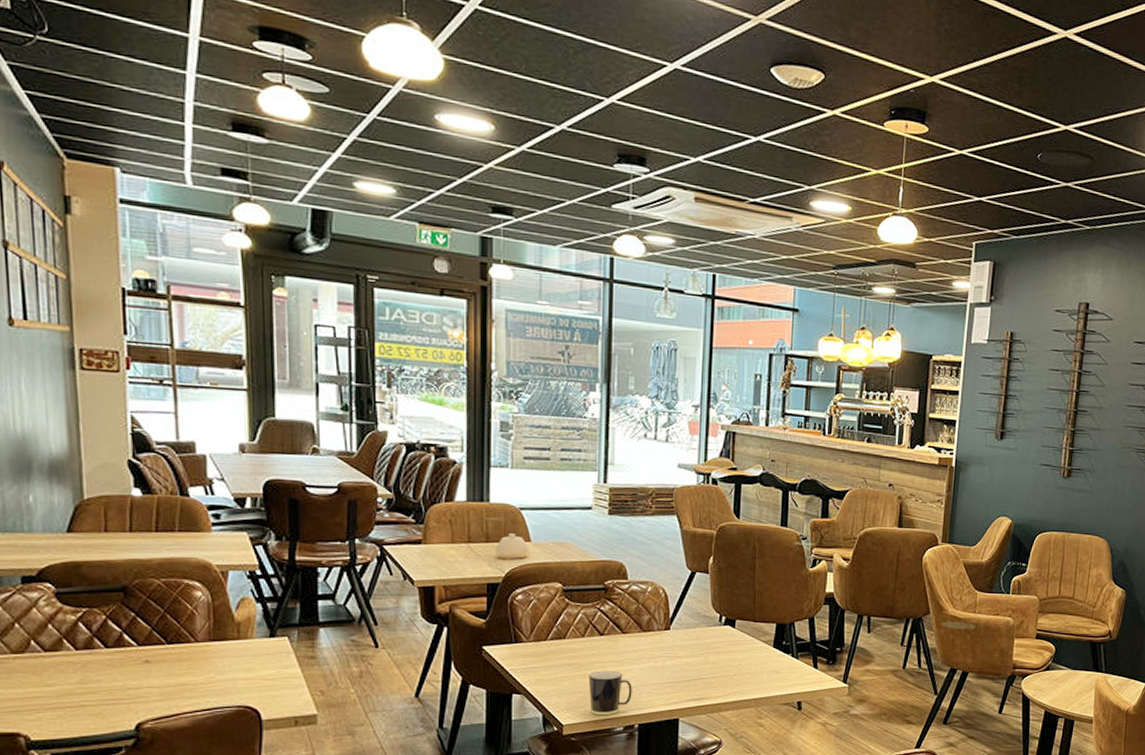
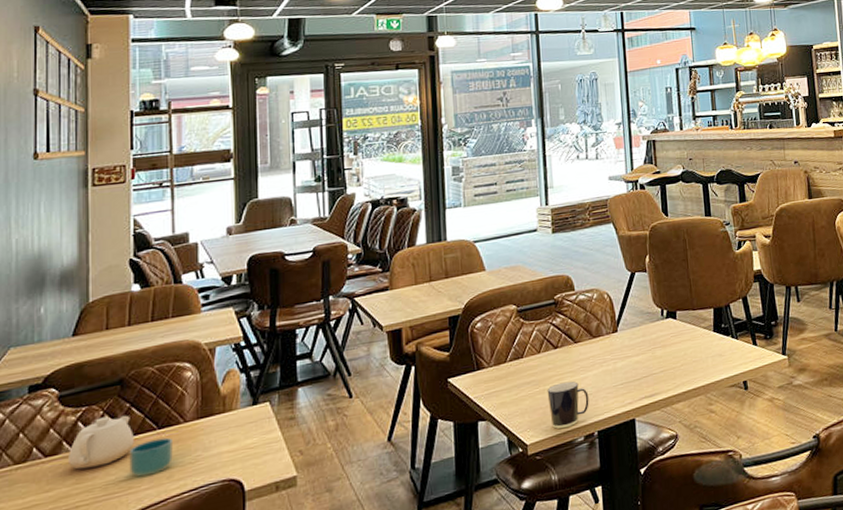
teapot: none [69,622,141,670] -> present [67,415,134,470]
cup: none [136,653,184,688] -> present [129,437,173,477]
sugar bowl: present [496,533,529,559] -> none [455,266,485,291]

